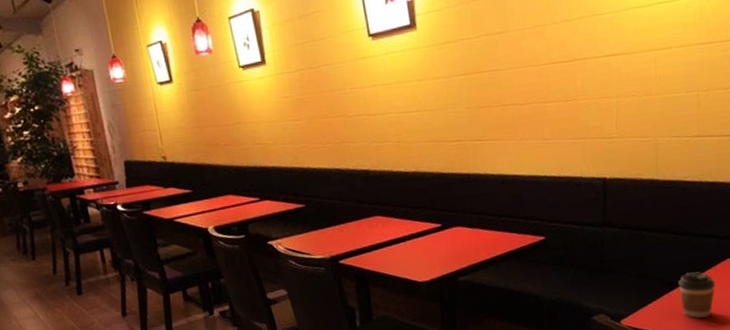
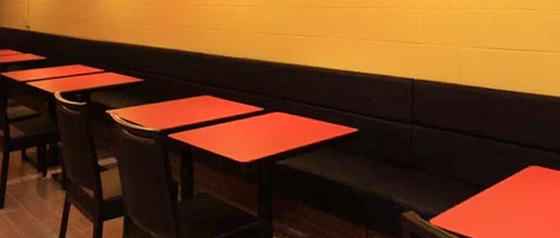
coffee cup: present [678,272,716,318] -> none [484,177,520,224]

